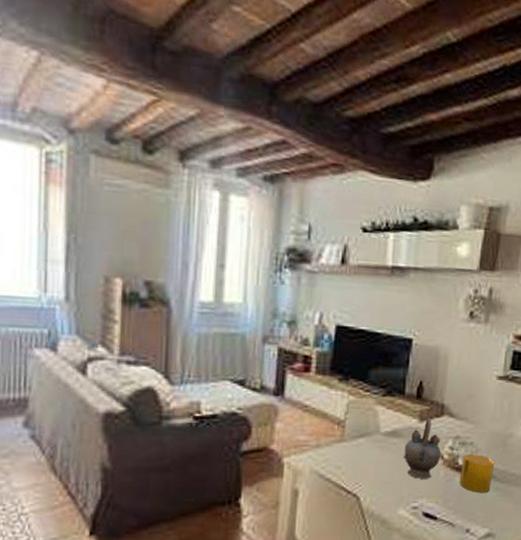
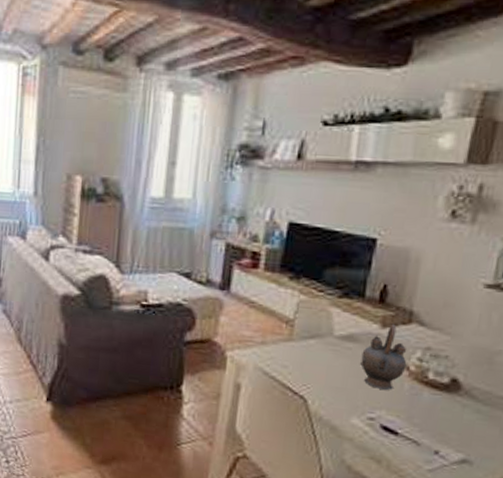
cup: present [459,454,495,494] -> none [428,368,477,414]

